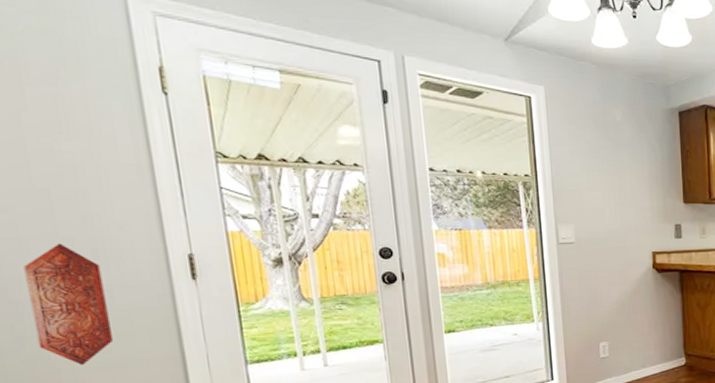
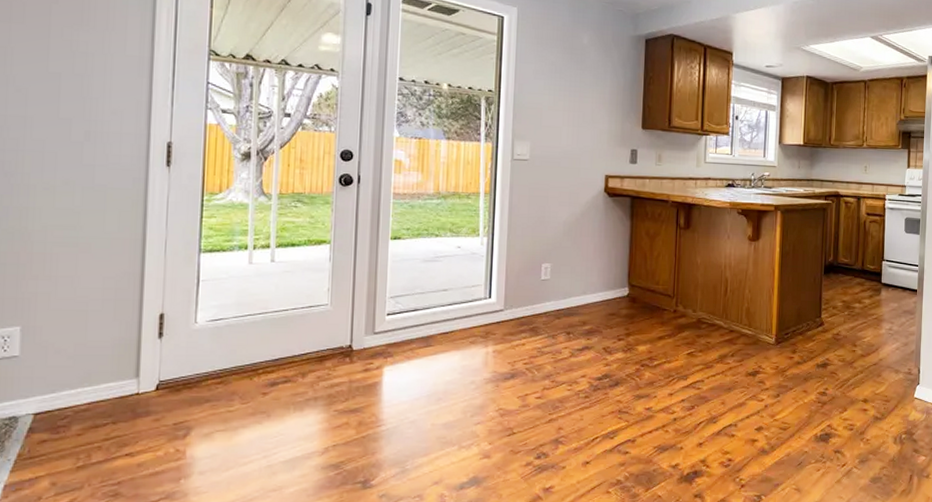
carved panel: present [23,243,113,366] -> none [20,123,89,240]

